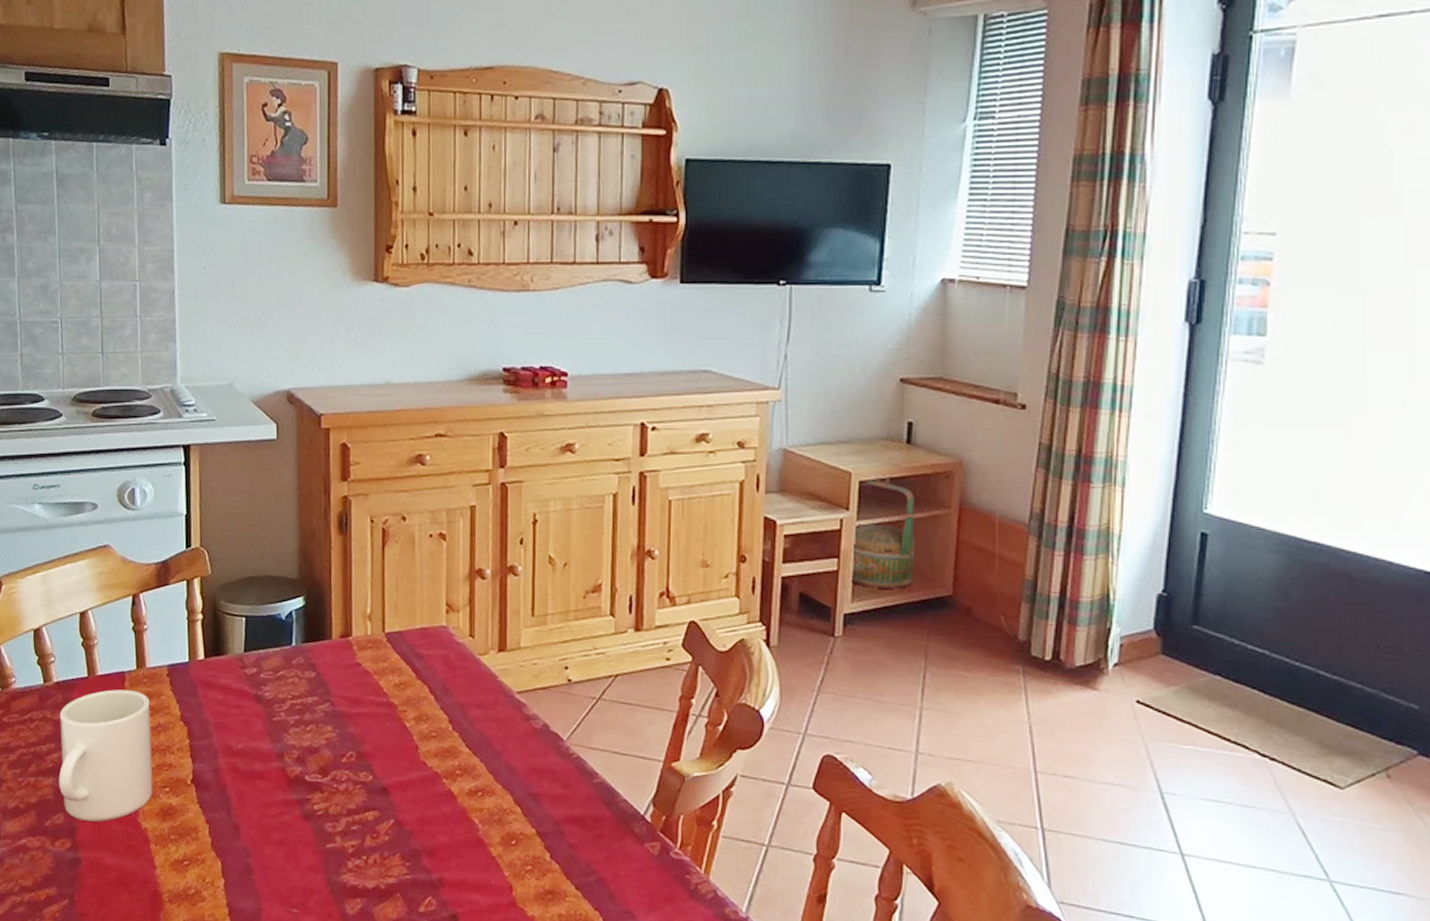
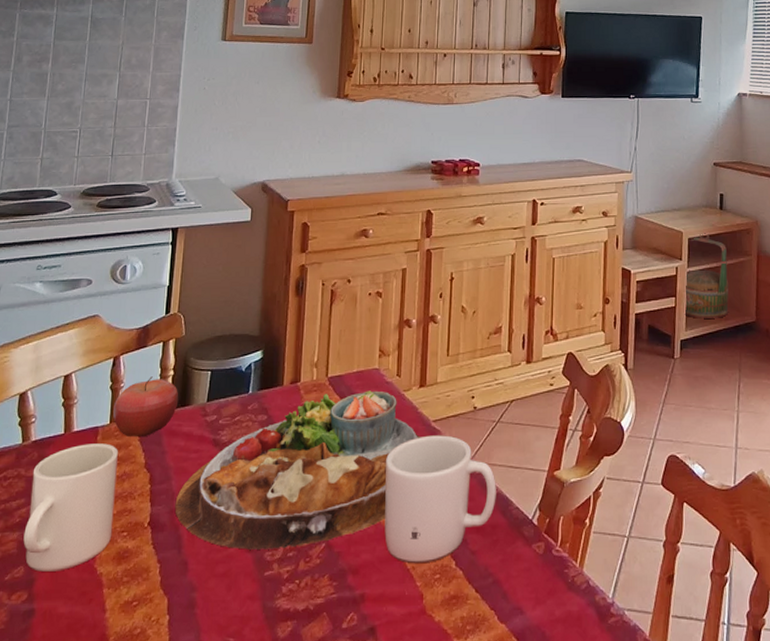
fruit: none [139,619,212,686] -> present [113,376,179,436]
food platter: none [219,651,502,821] -> present [175,390,421,550]
mug: none [460,708,599,853] -> present [384,435,496,564]

